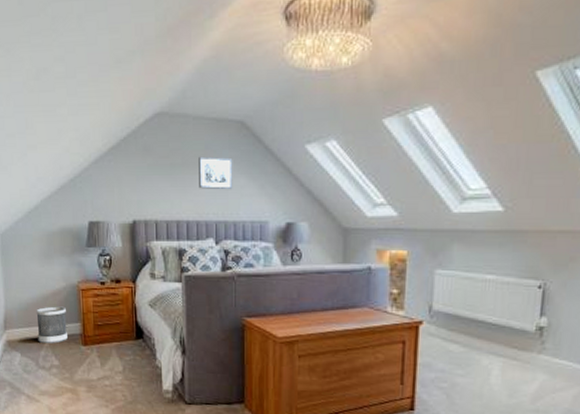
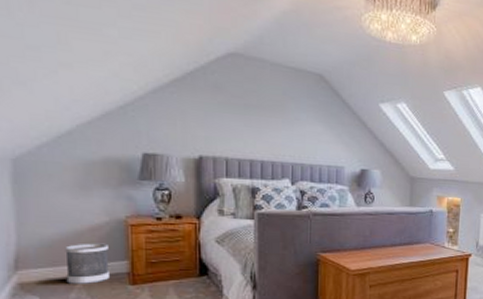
wall art: present [199,156,233,190] -> none [275,101,311,136]

